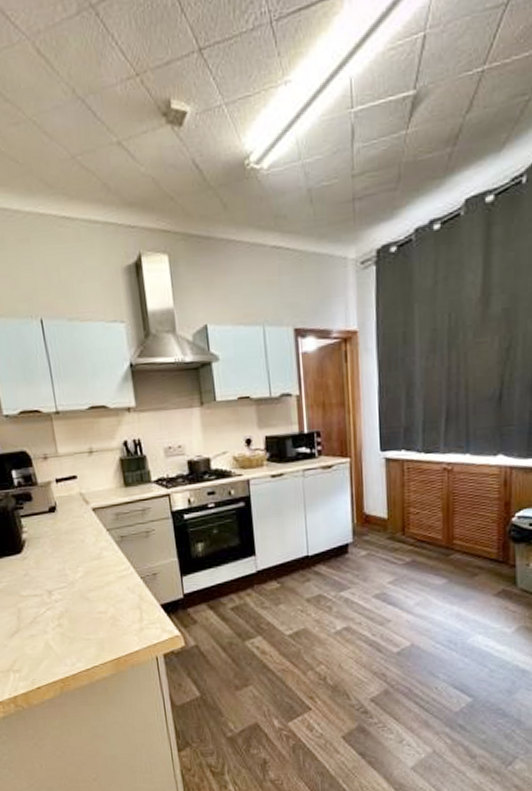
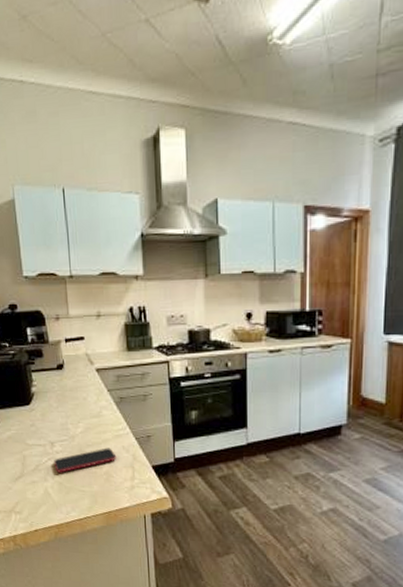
smartphone: none [53,590,122,623] -> present [54,447,117,473]

